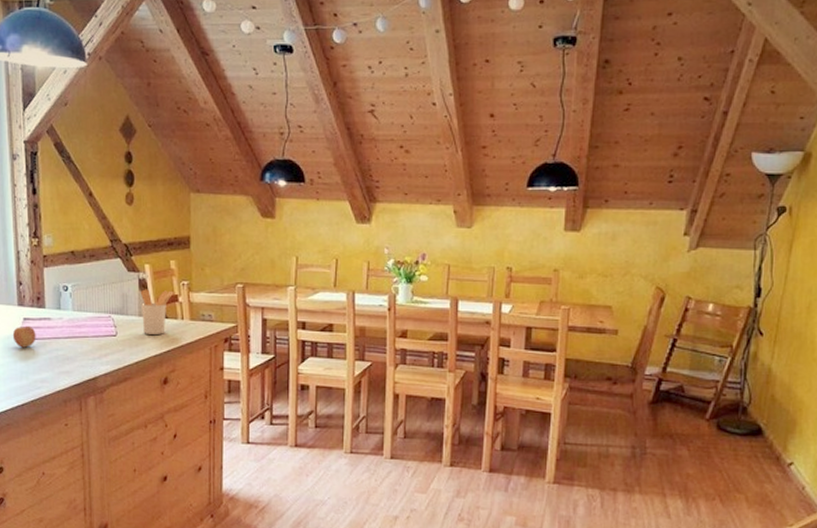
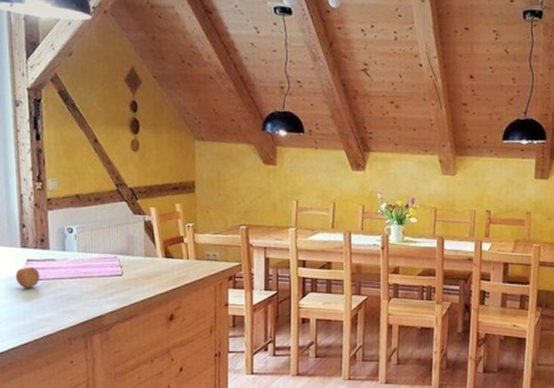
utensil holder: present [141,289,174,334] -> none [147,231,179,274]

